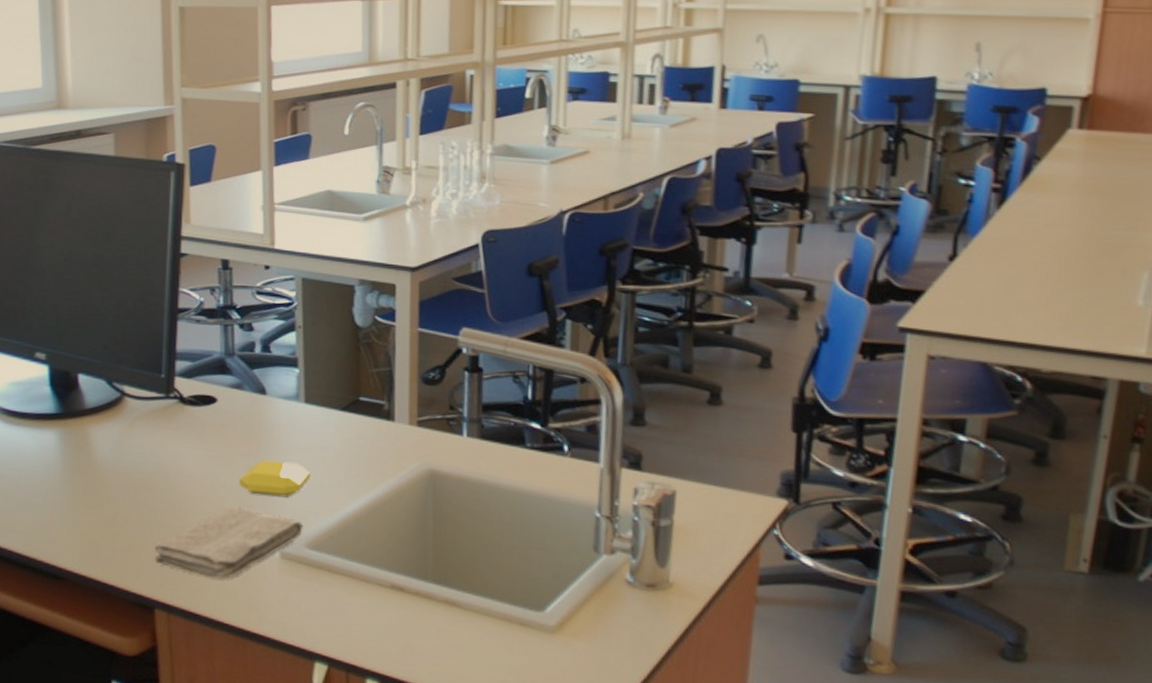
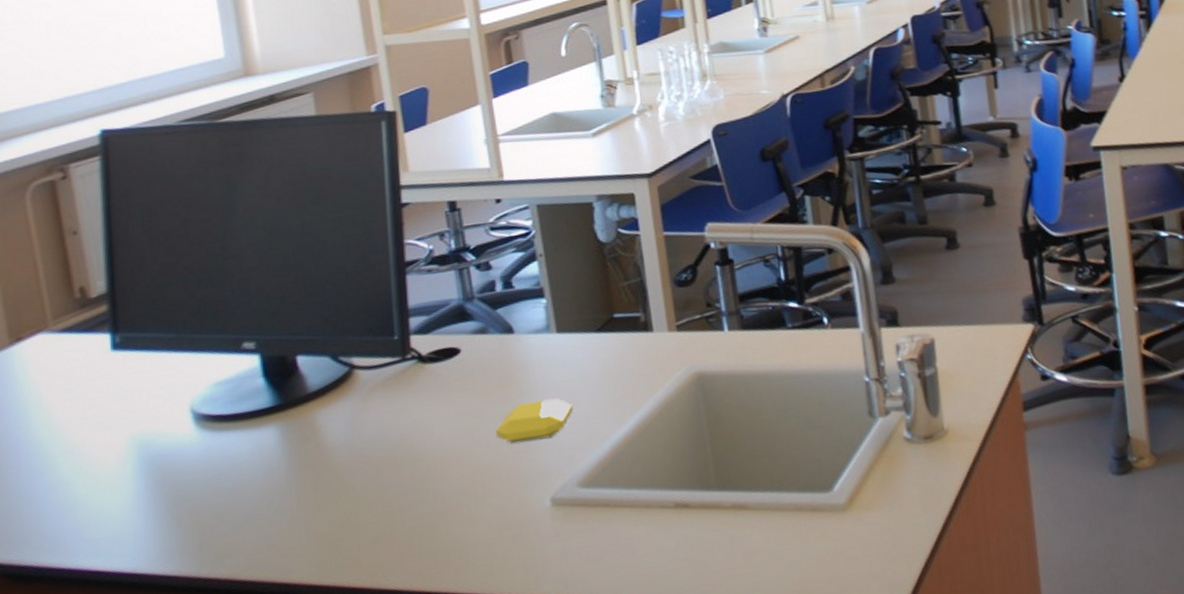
washcloth: present [154,506,303,580] -> none [407,459,573,550]

